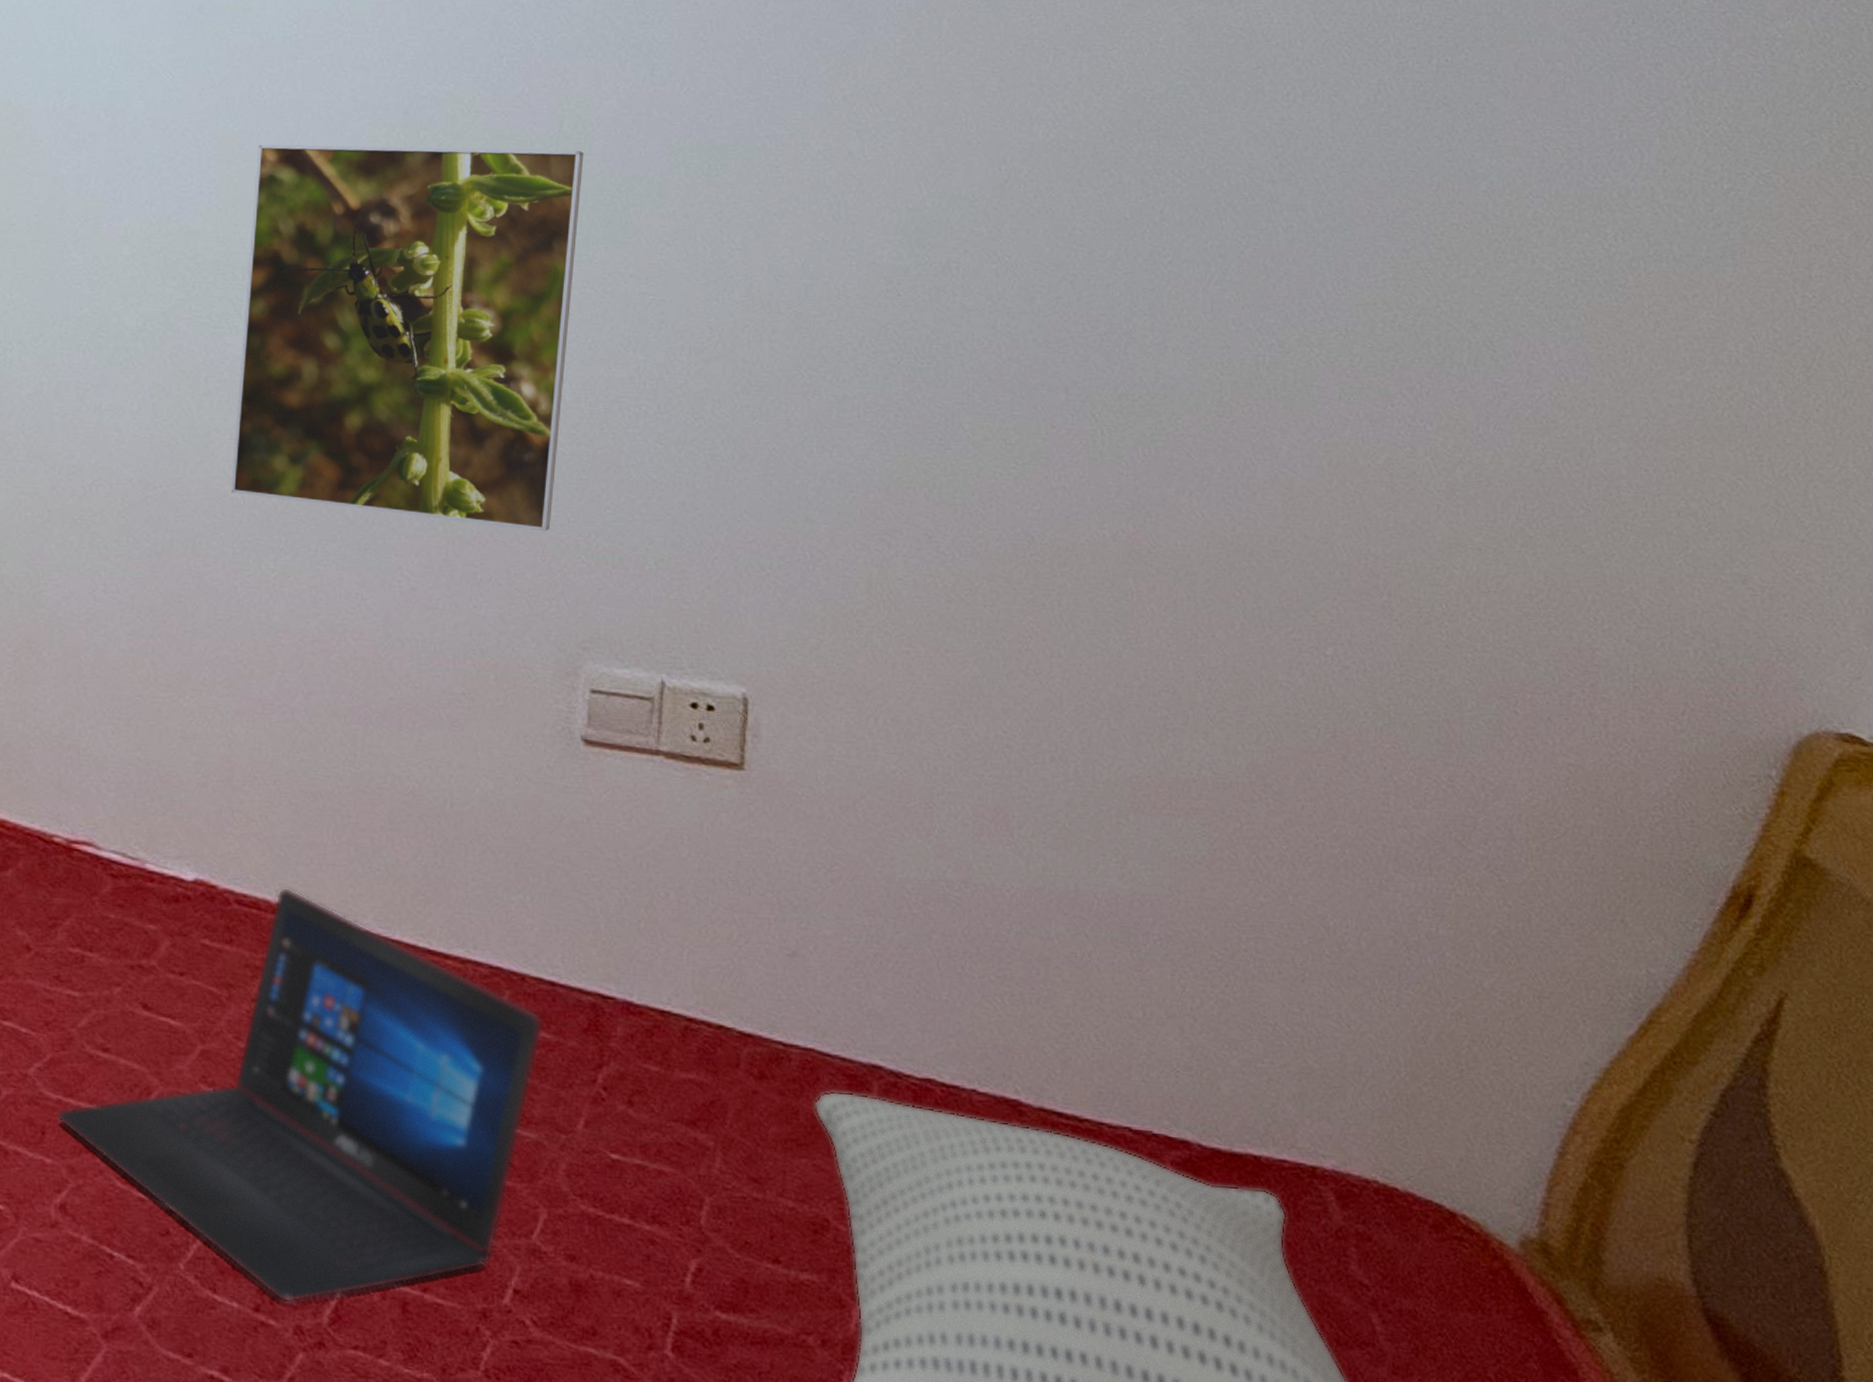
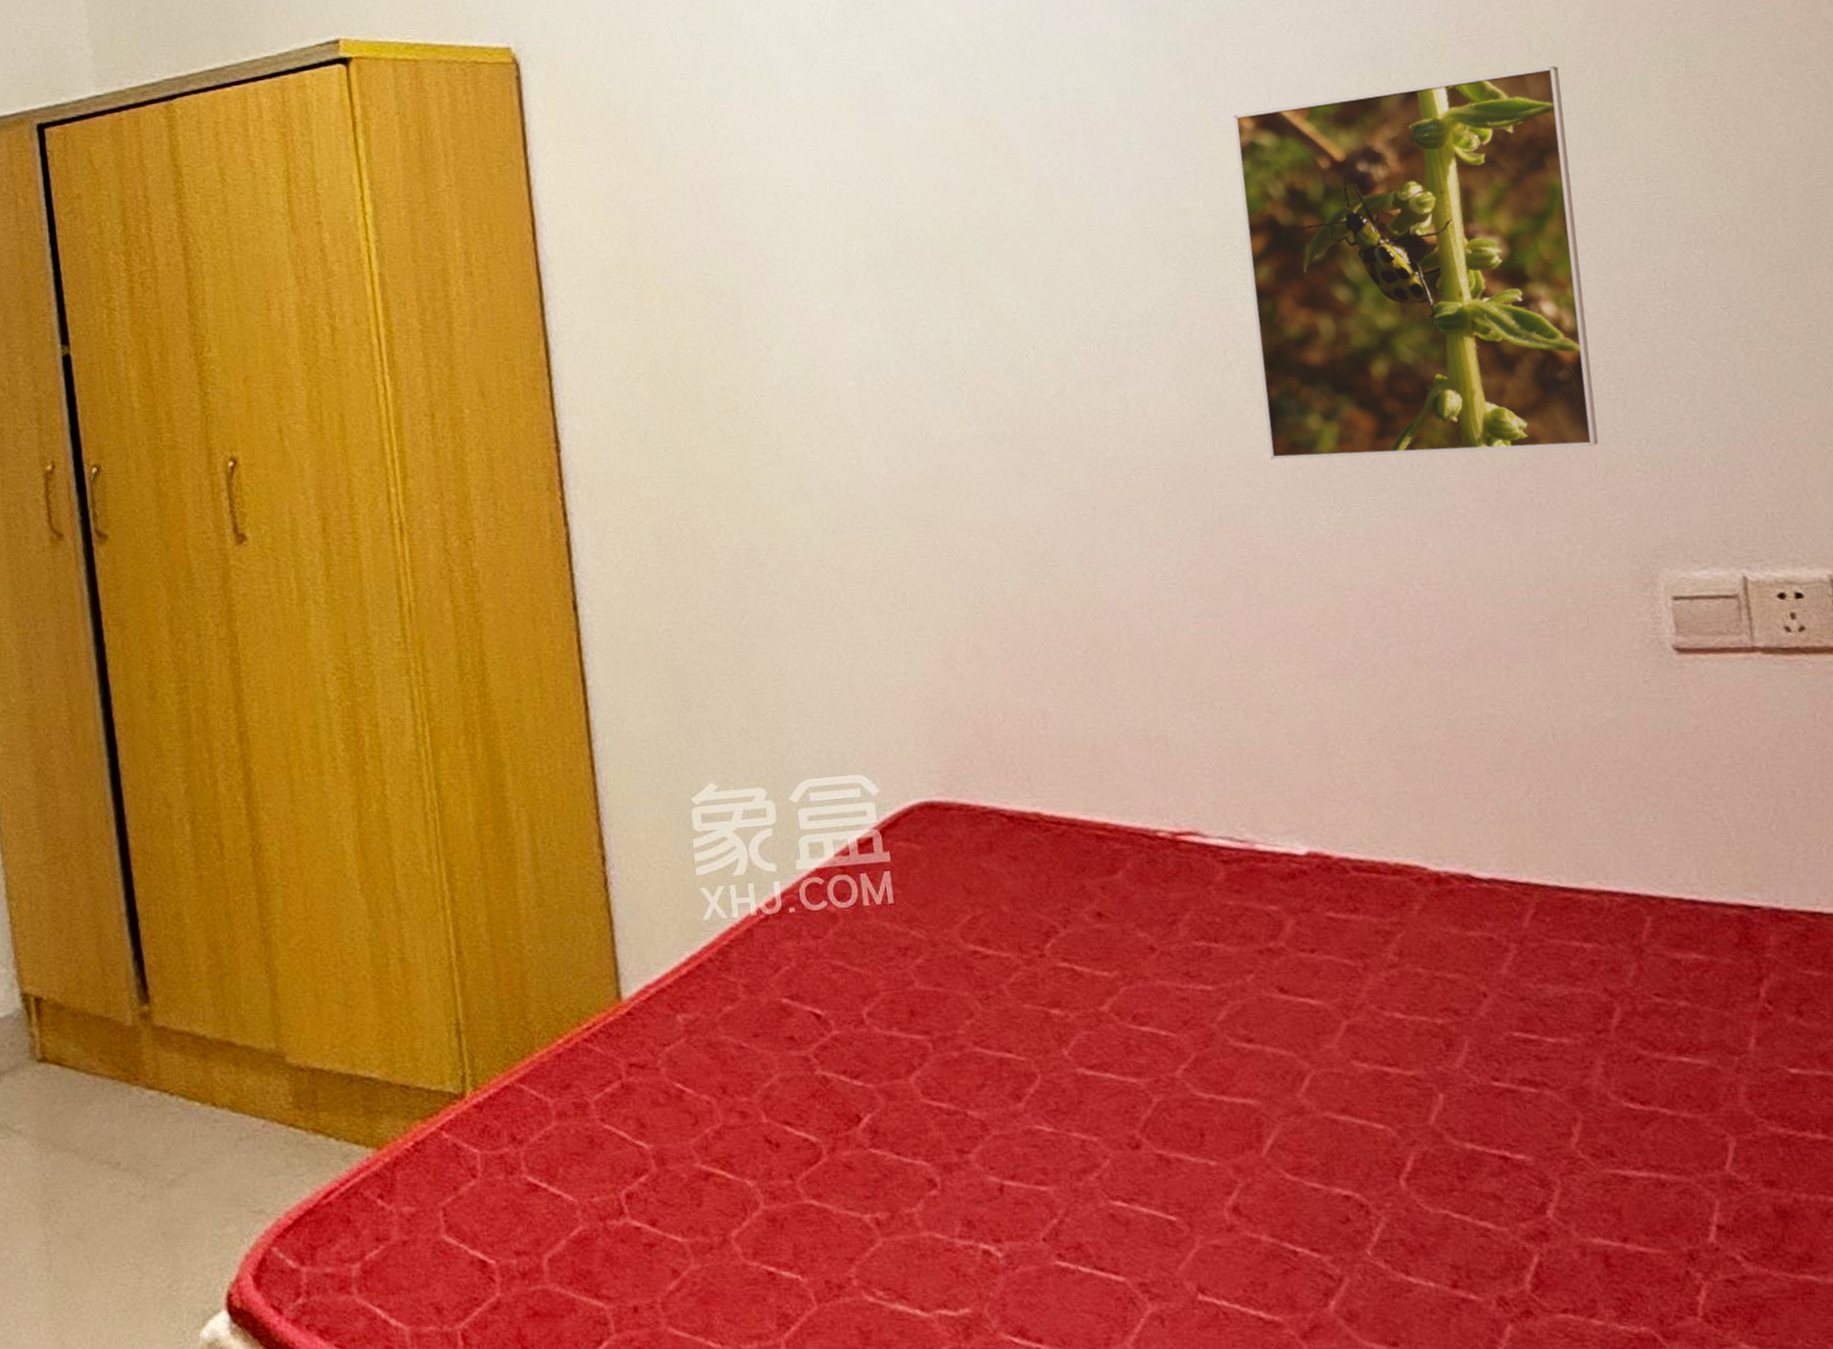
laptop: present [56,887,544,1303] -> none [1211,845,1694,1274]

